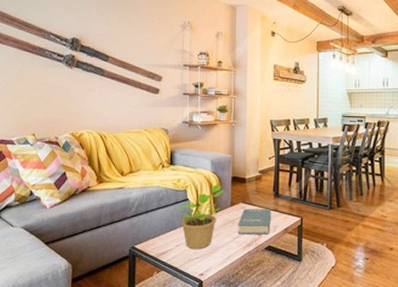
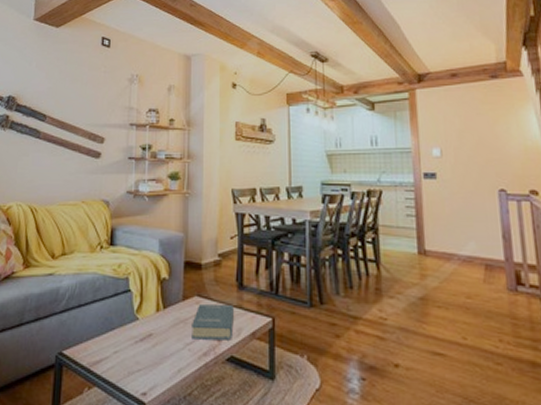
potted plant: present [174,183,226,250] -> none [112,270,177,359]

